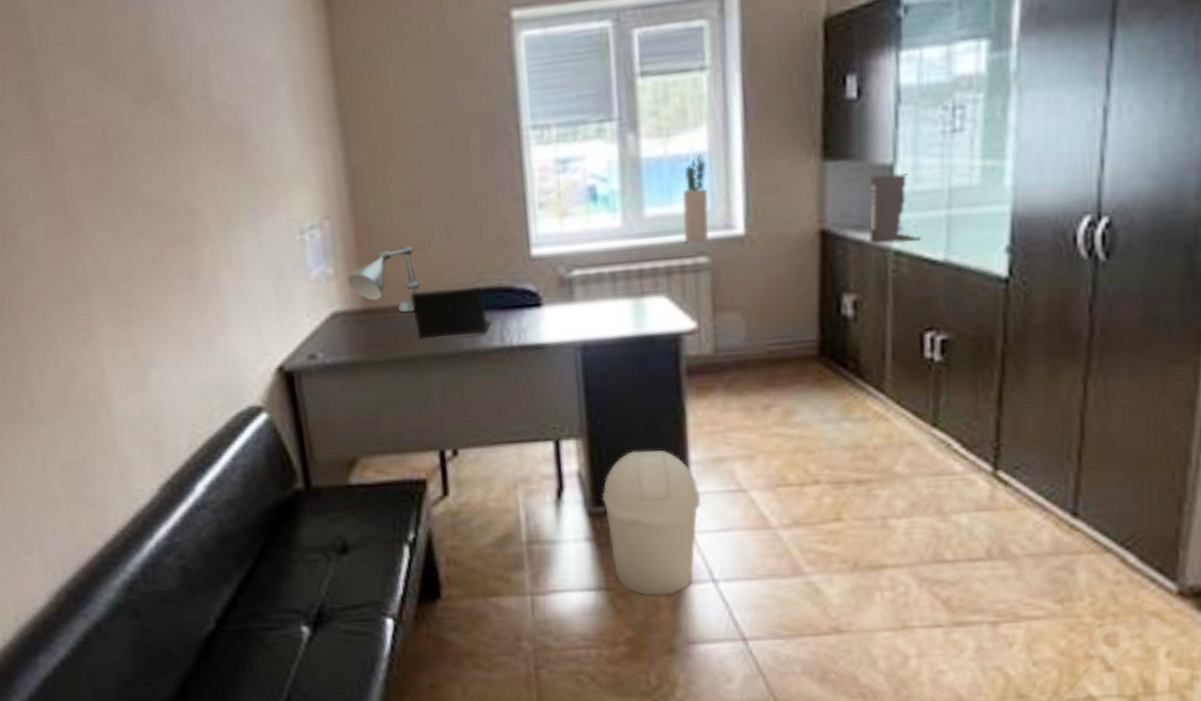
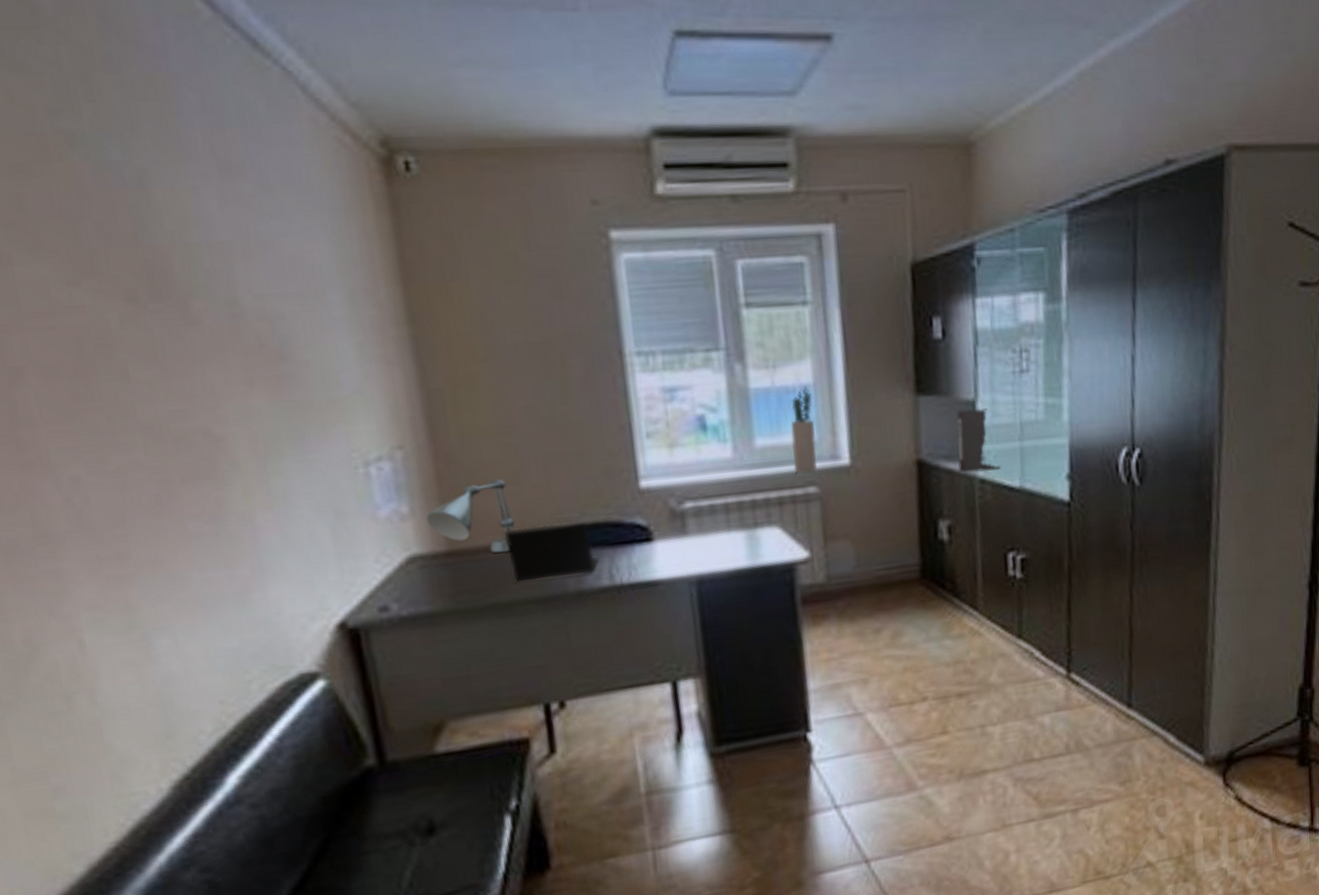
trash bin: present [601,450,702,596] -> none [723,682,822,832]

